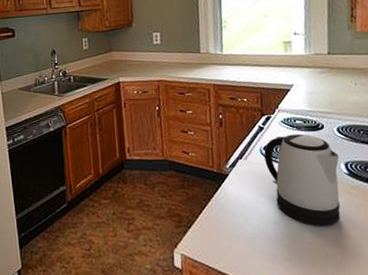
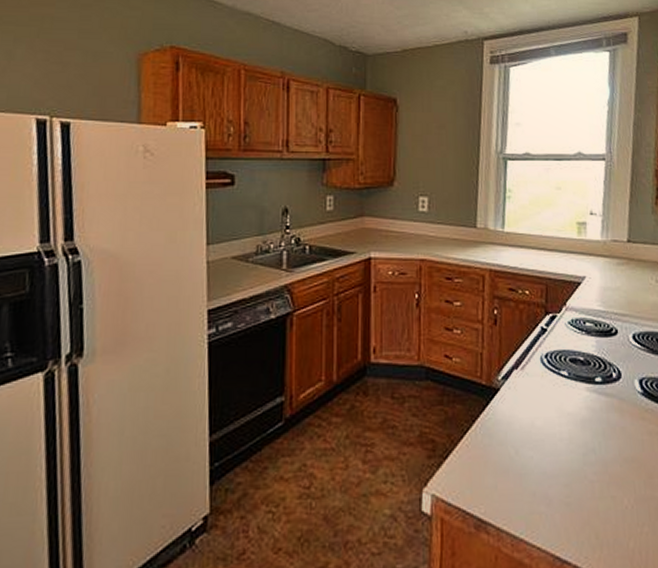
kettle: present [264,133,341,226] -> none [544,339,633,460]

